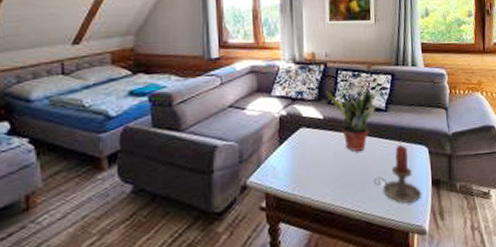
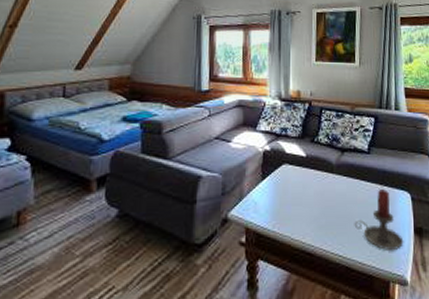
potted plant: present [325,80,377,151] -> none [309,120,360,192]

